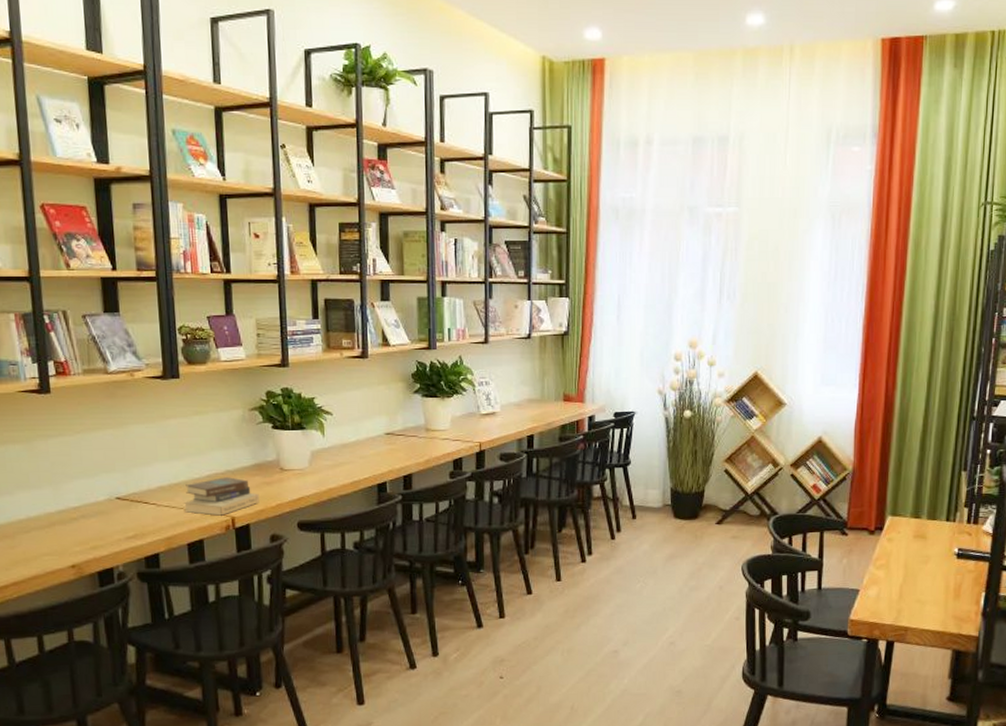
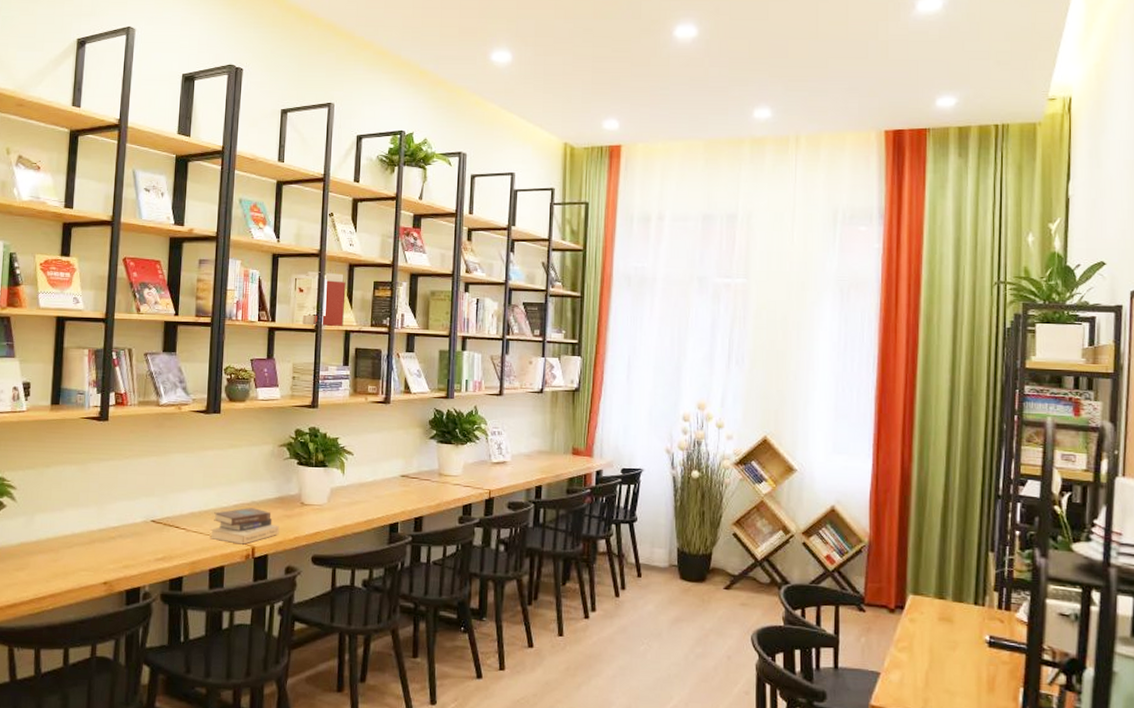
books: none [259,214,309,276] -> present [302,271,346,327]

